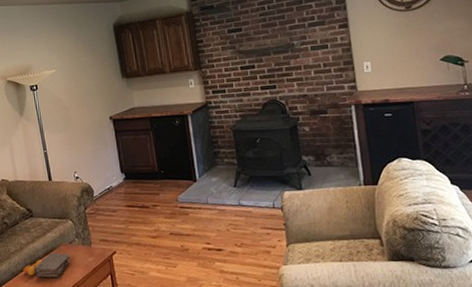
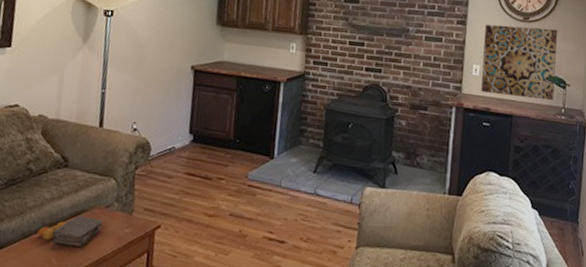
wall art: none [368,10,453,86] -> present [481,24,558,100]

